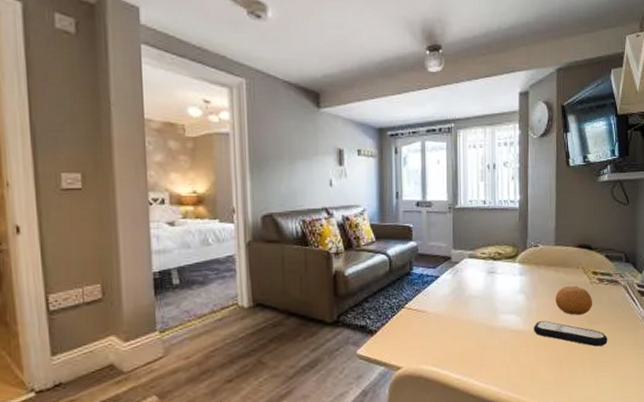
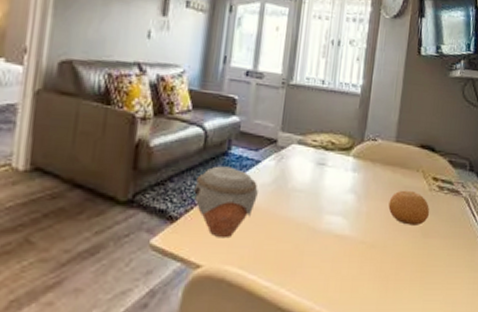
jar: none [386,284,440,344] -> present [193,166,258,239]
remote control: present [533,321,608,347] -> none [360,228,442,265]

